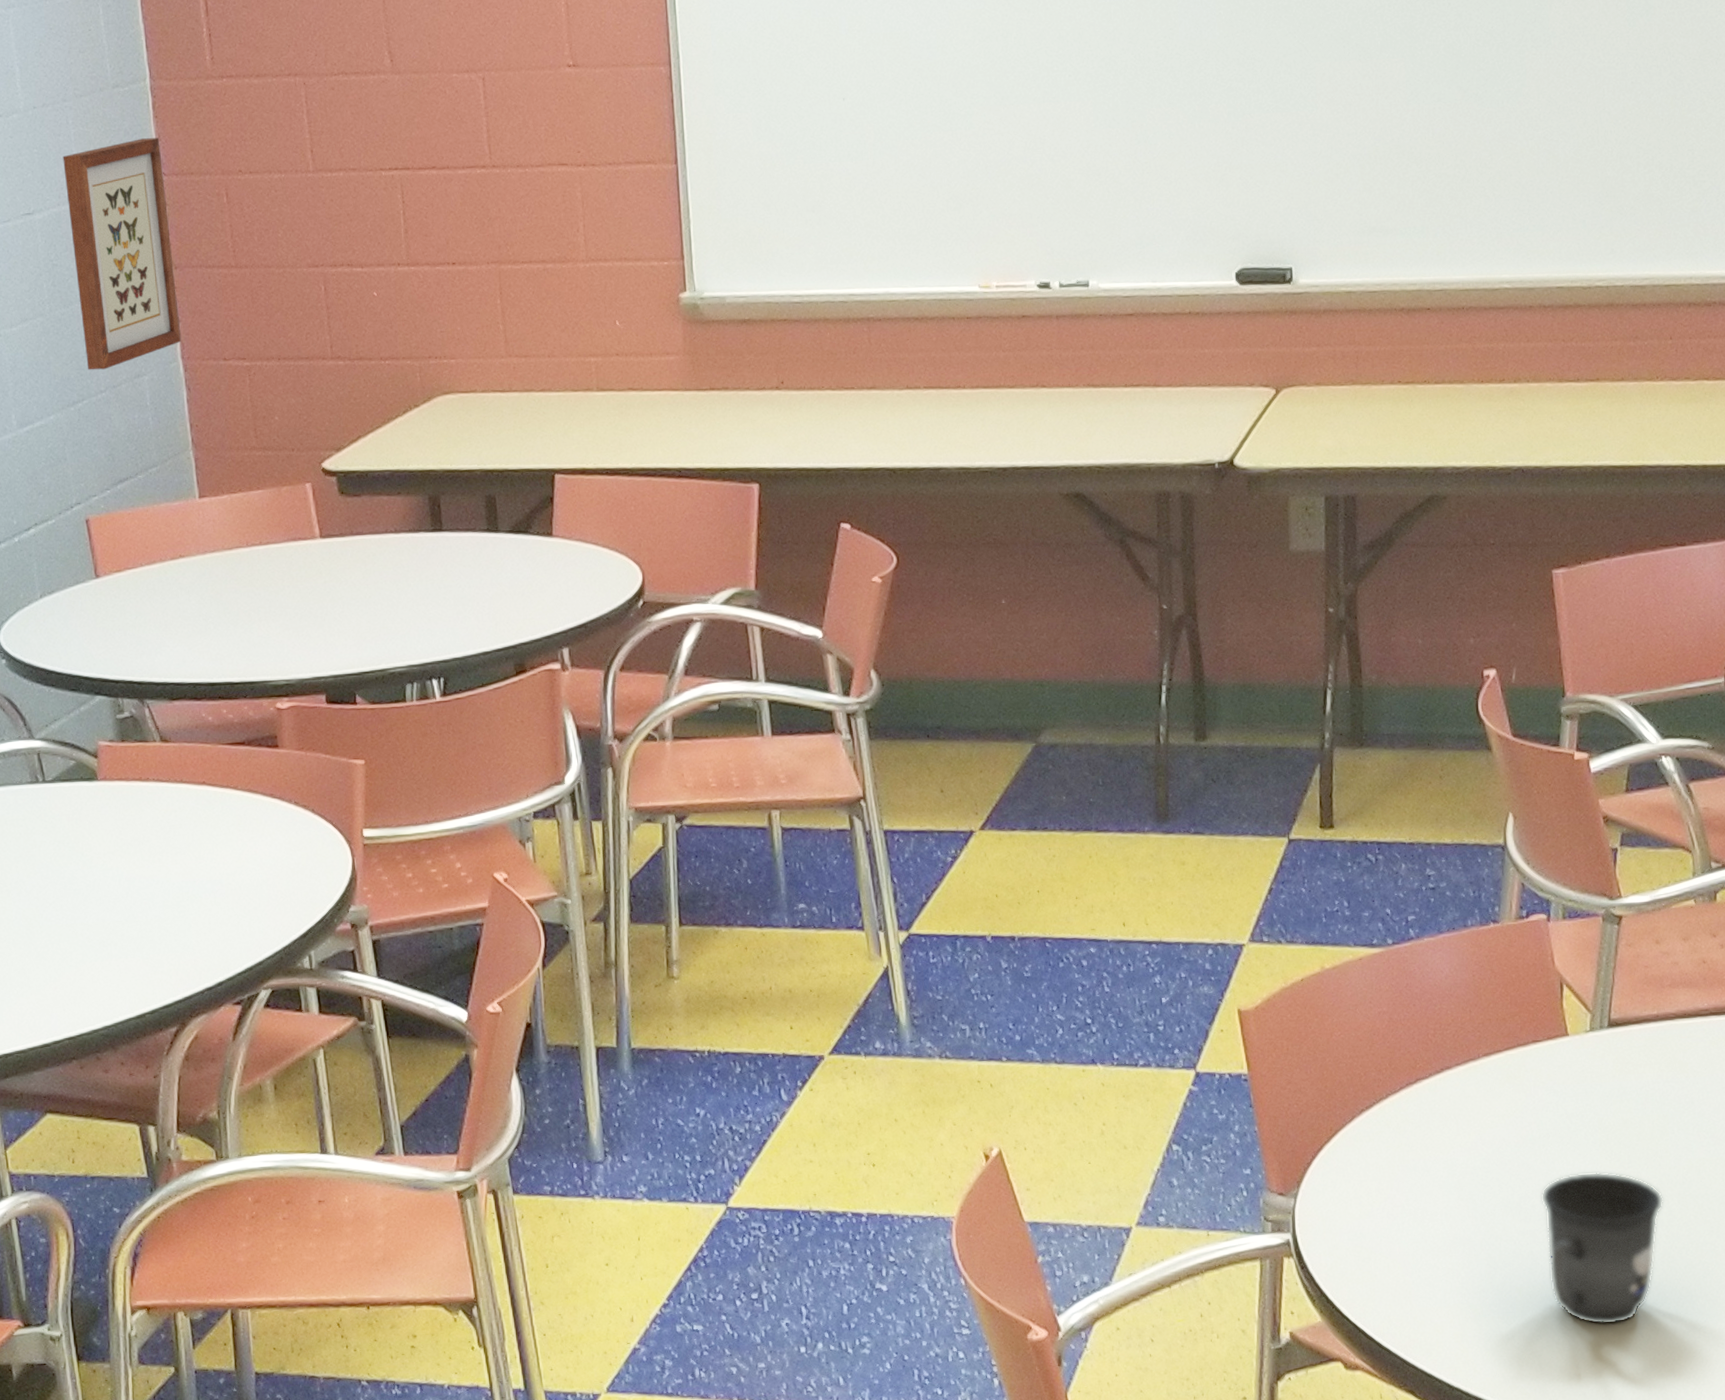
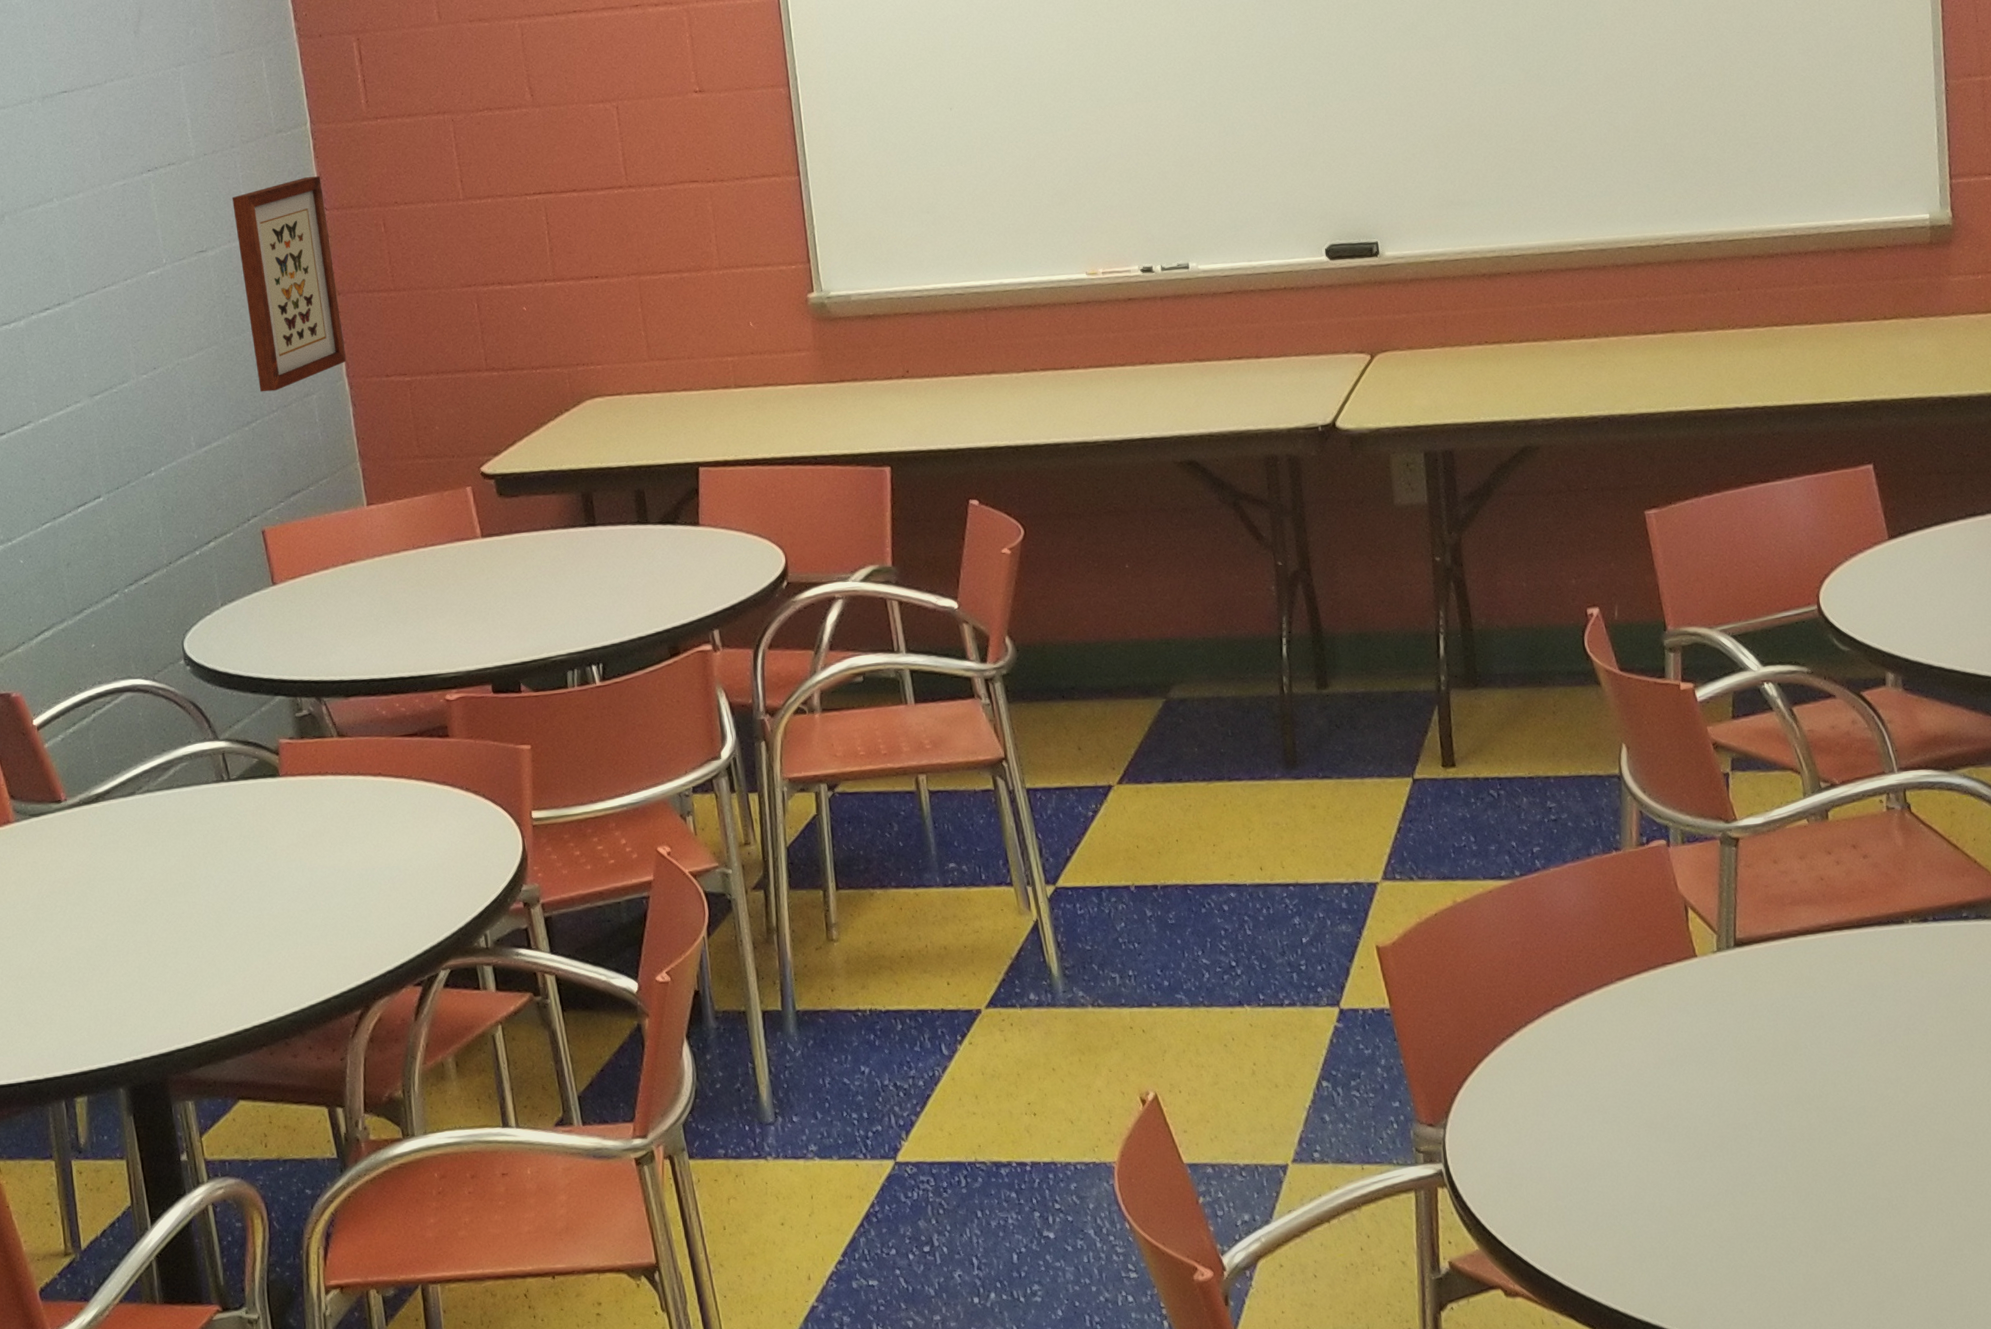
mug: present [1541,1171,1663,1325] -> none [1683,1089,1803,1242]

